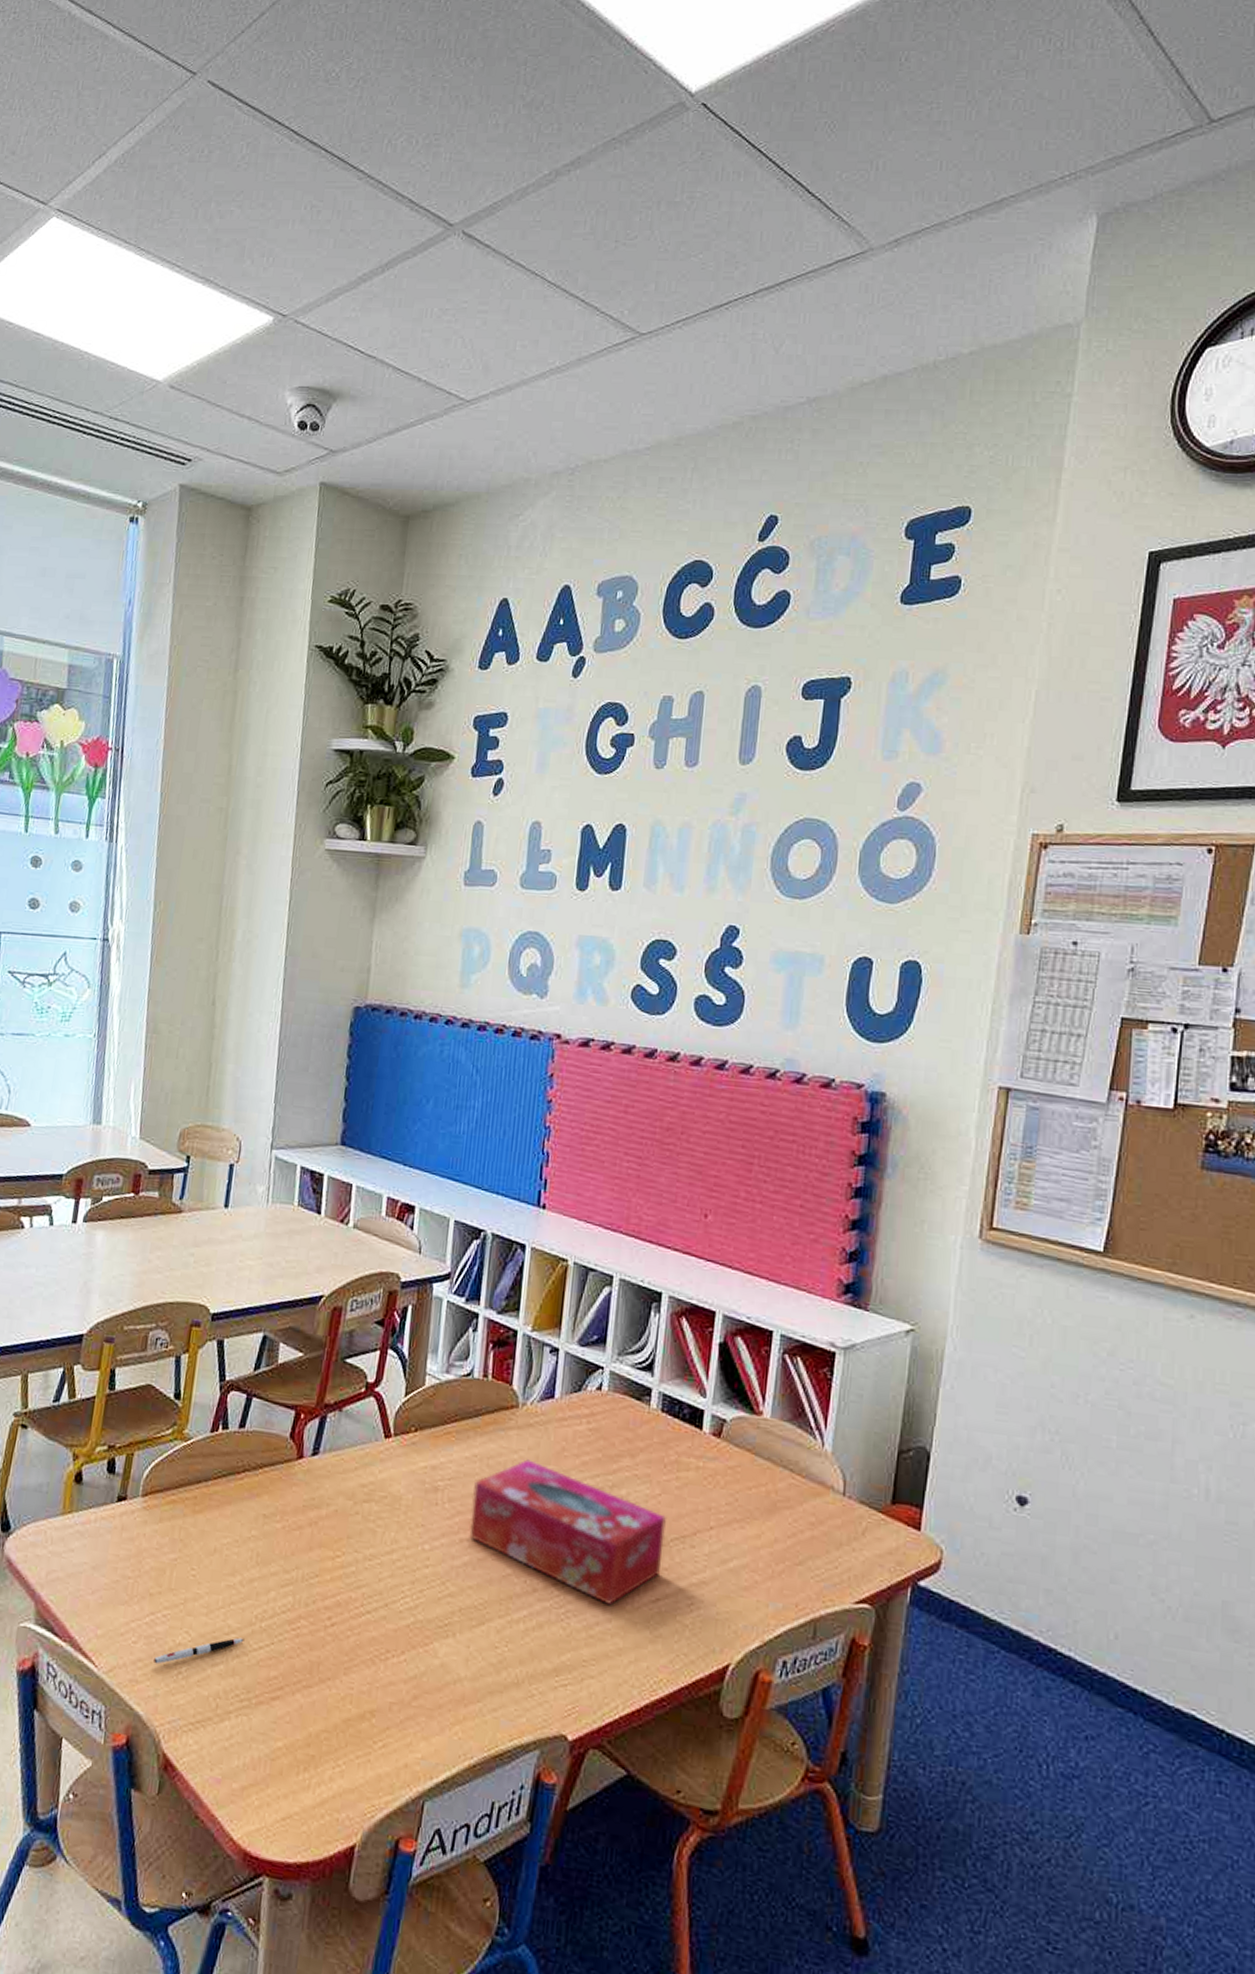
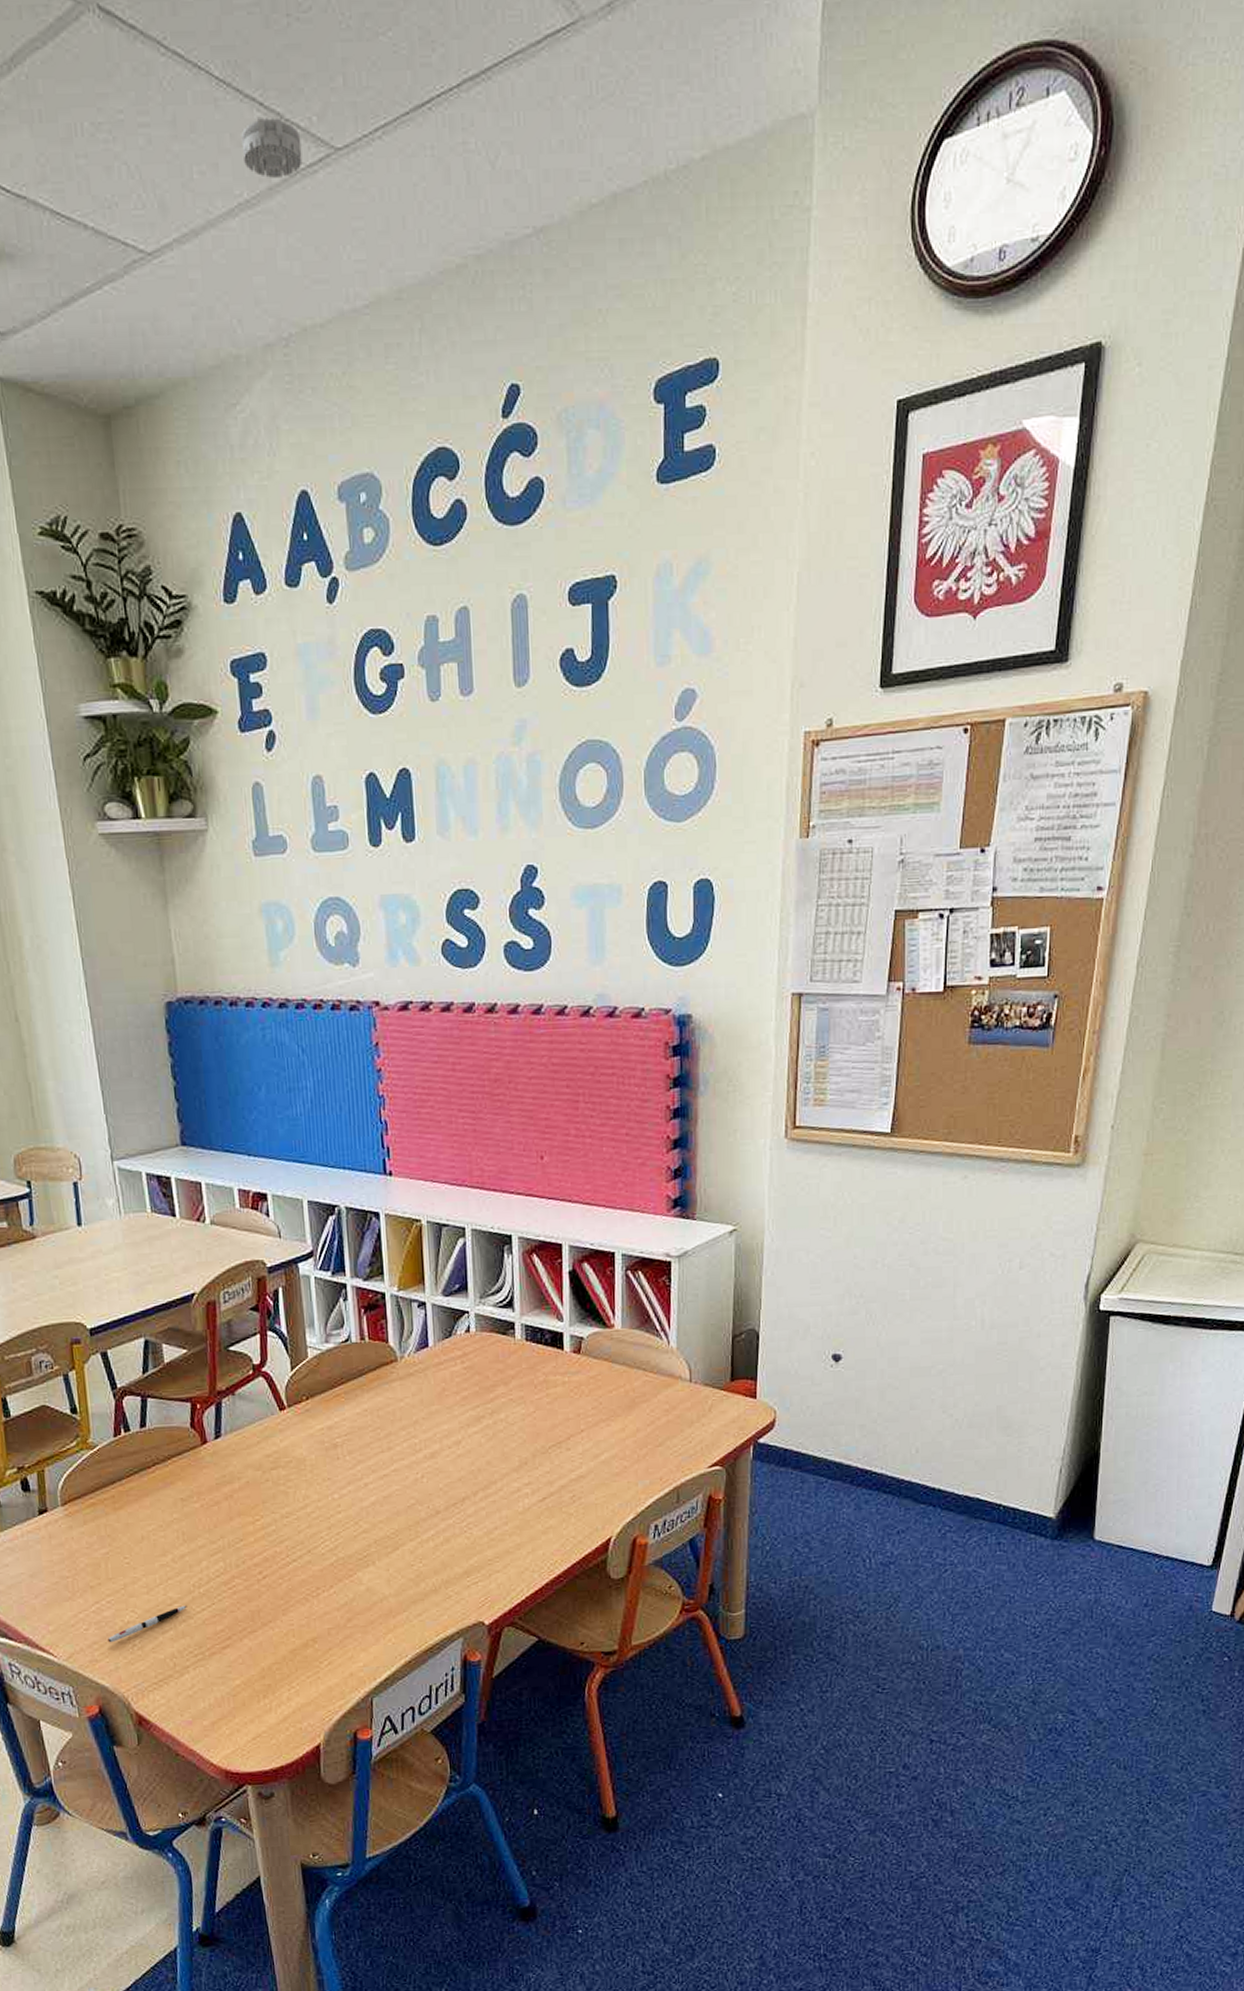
tissue box: present [469,1459,666,1605] -> none [369,1404,544,1511]
smoke detector: none [560,310,612,352] -> present [241,117,303,178]

